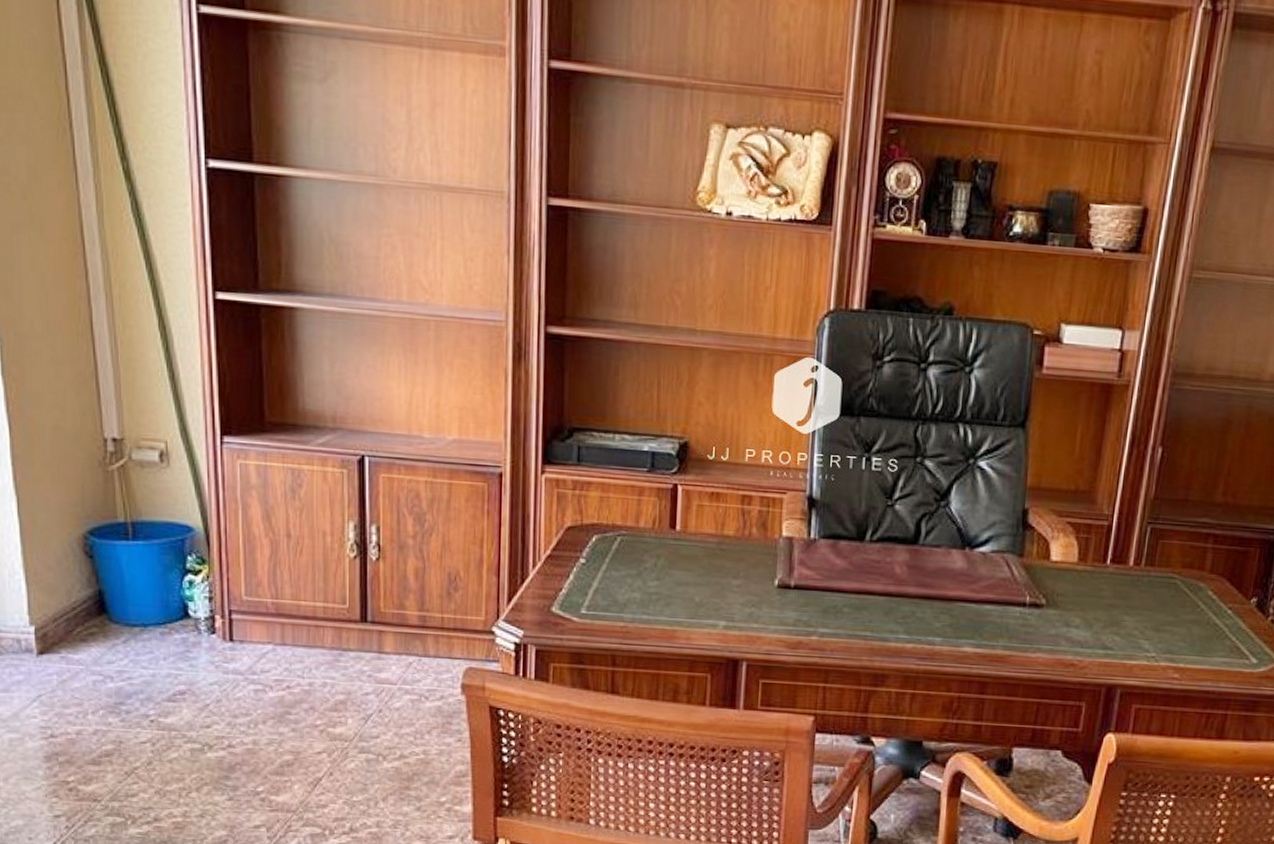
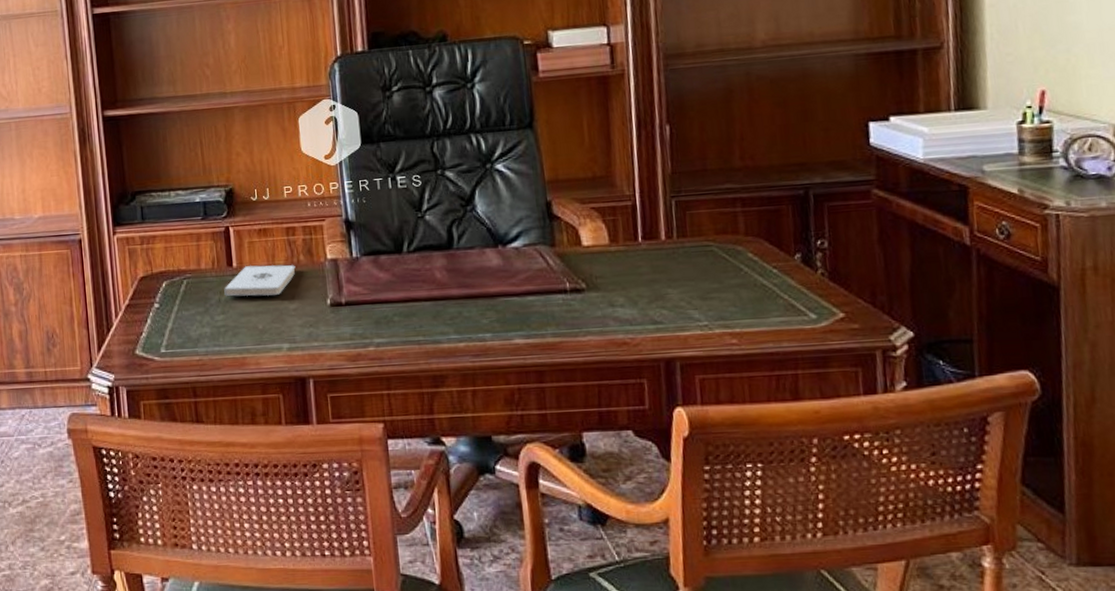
notepad: none [662,531,746,568] -> present [224,265,296,297]

